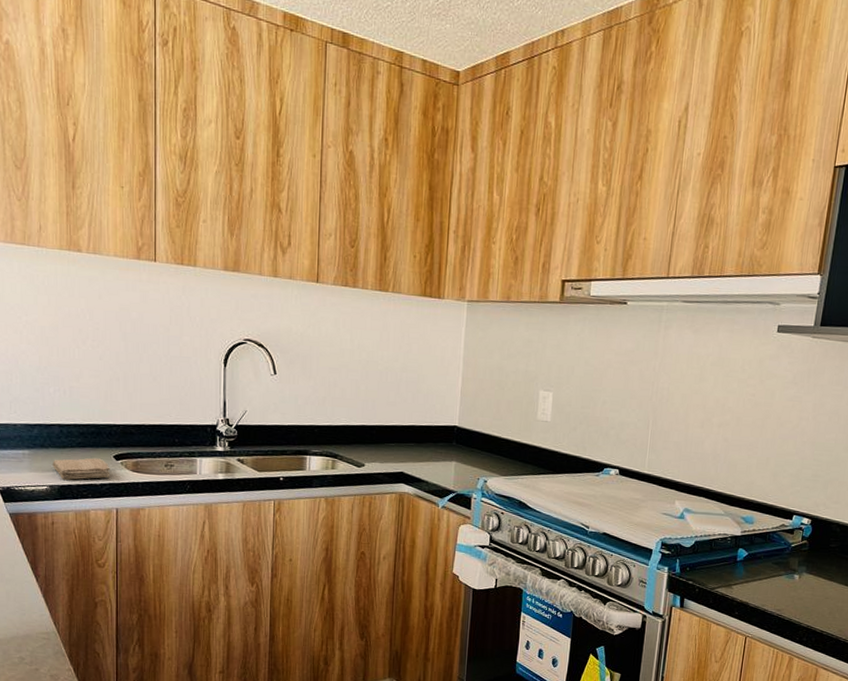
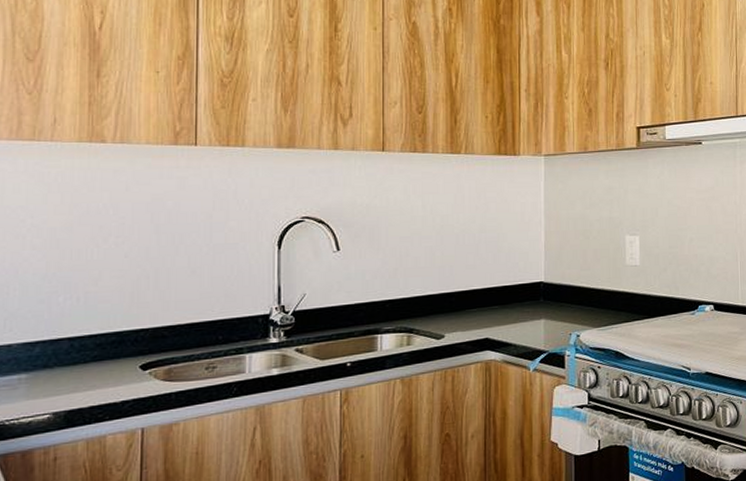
washcloth: present [52,458,111,480] -> none [58,371,135,403]

